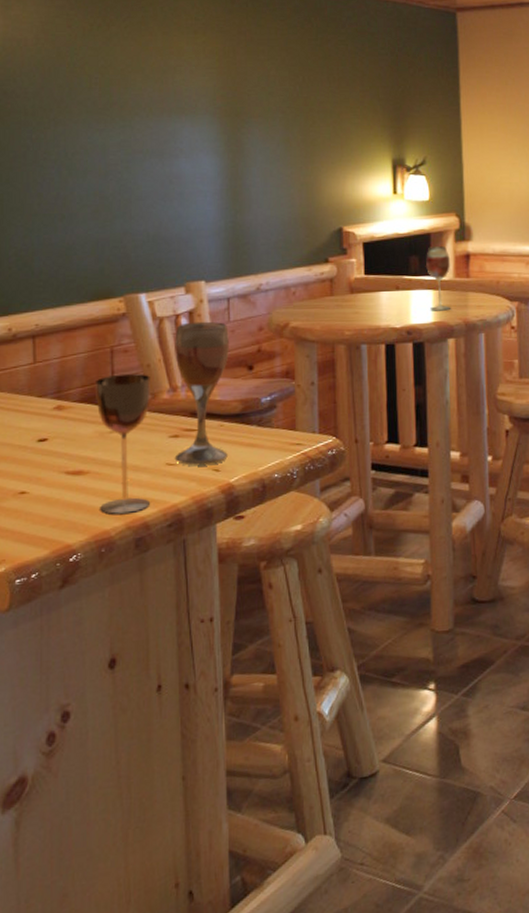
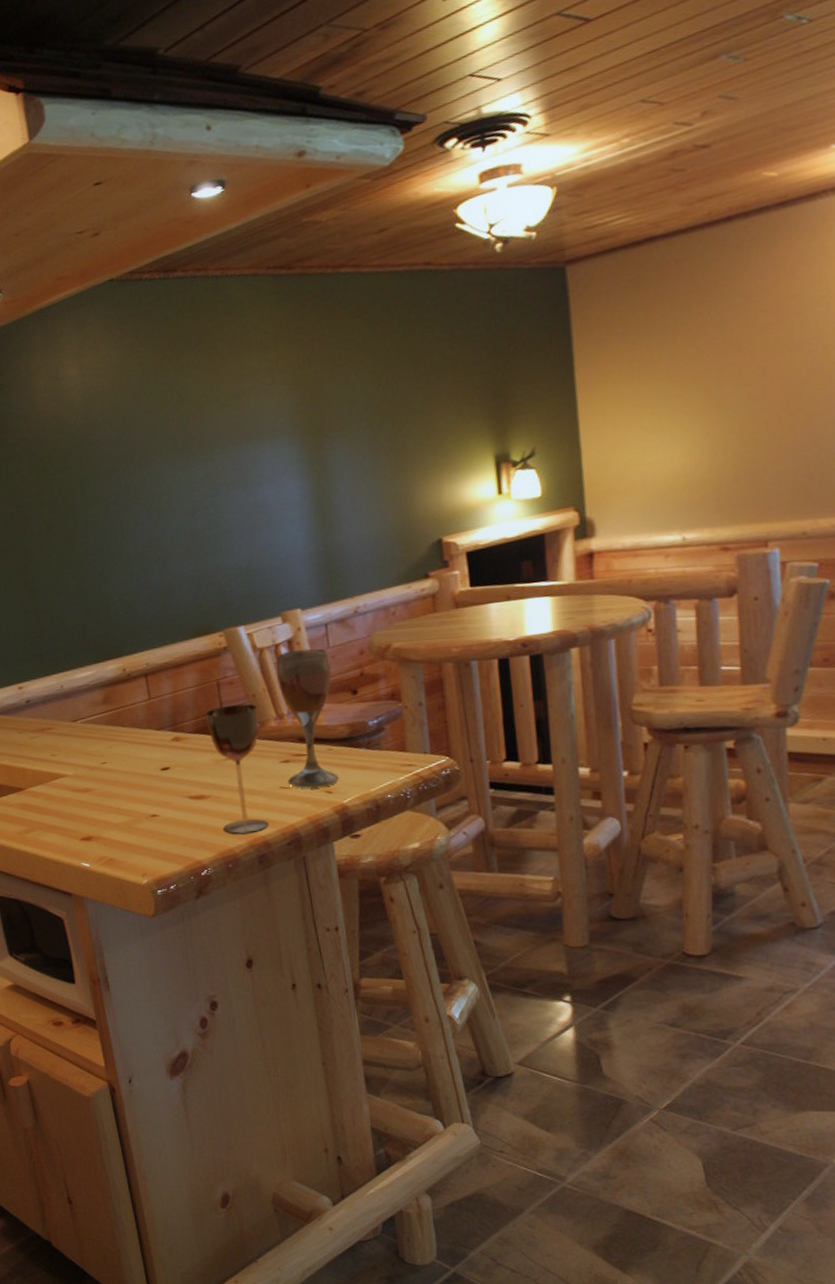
wineglass: present [426,246,451,311] -> none [540,546,572,620]

